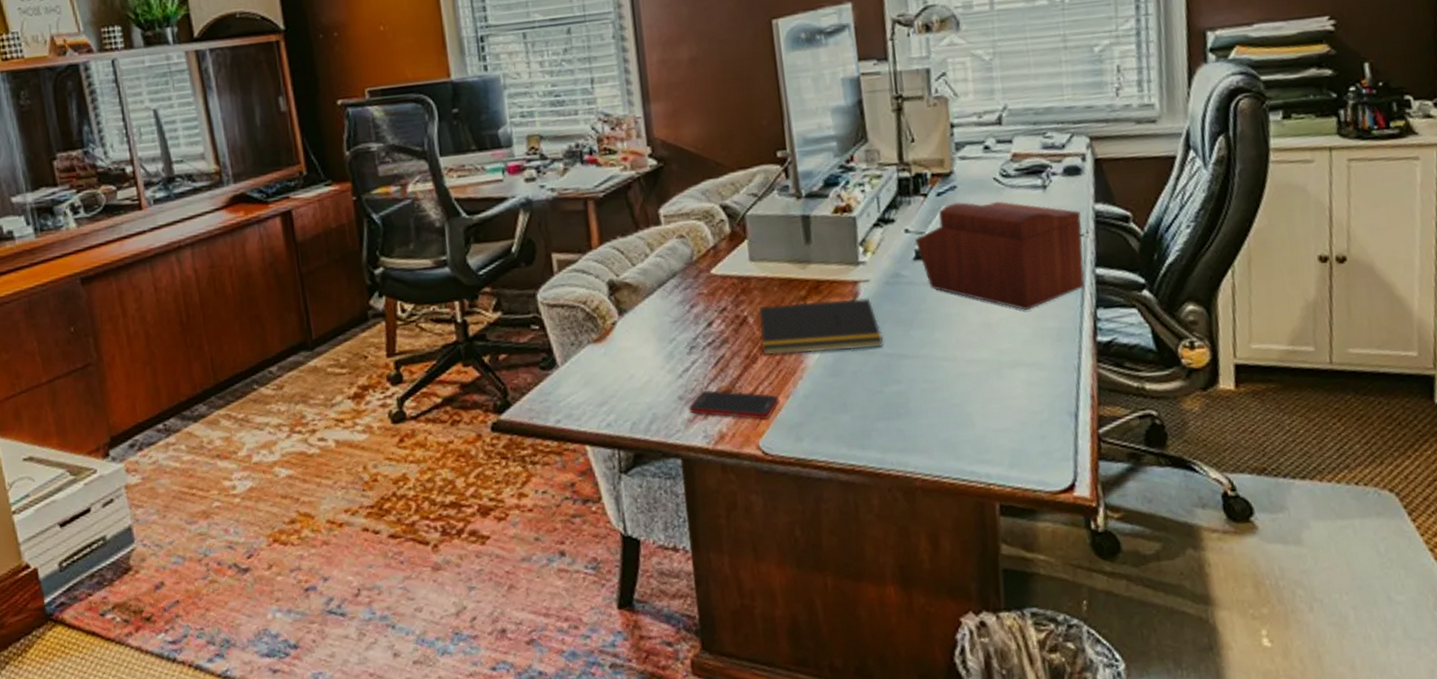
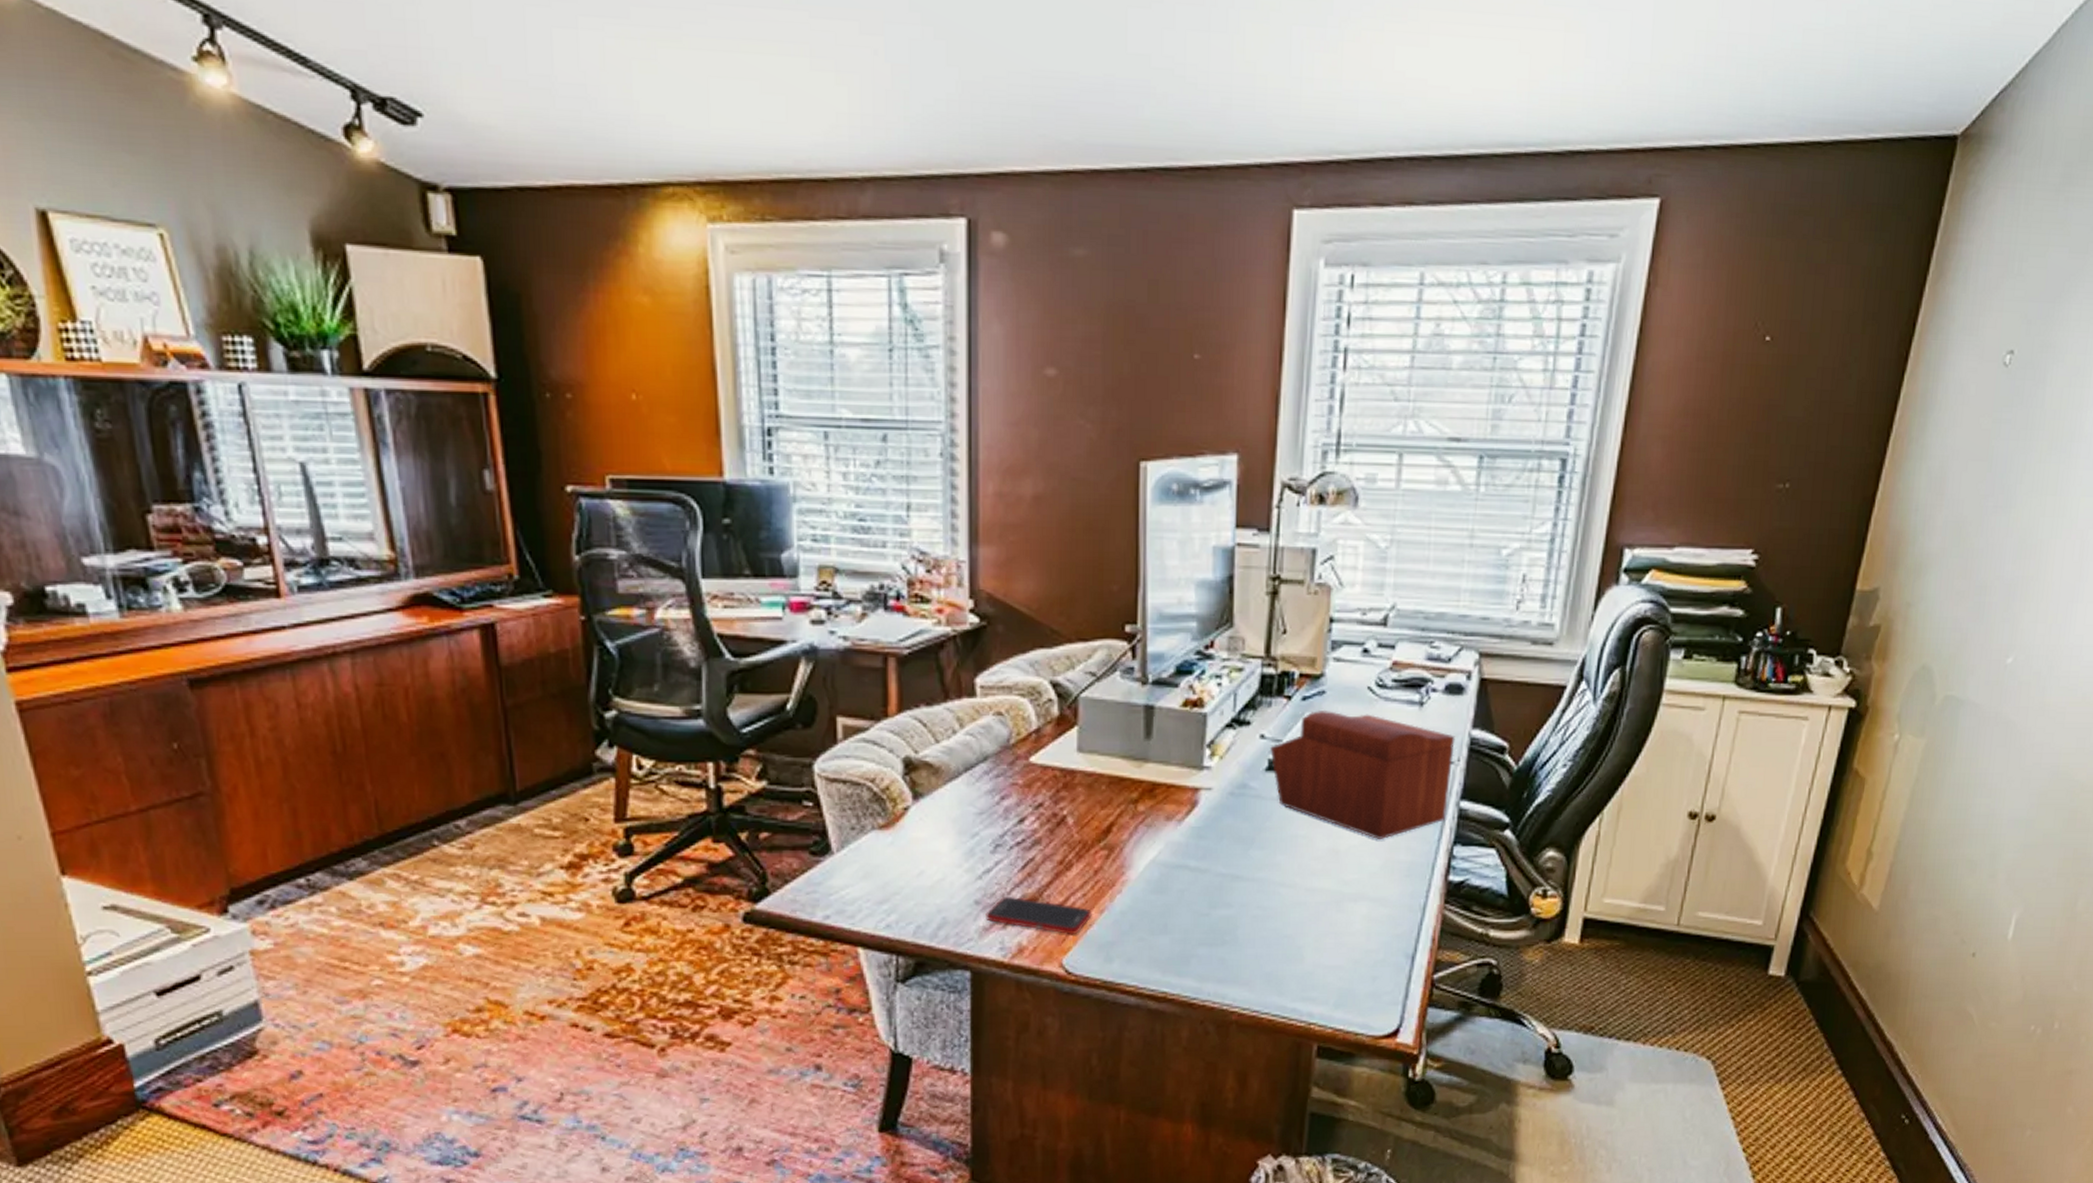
notepad: present [758,298,884,356] -> none [1077,805,1219,866]

